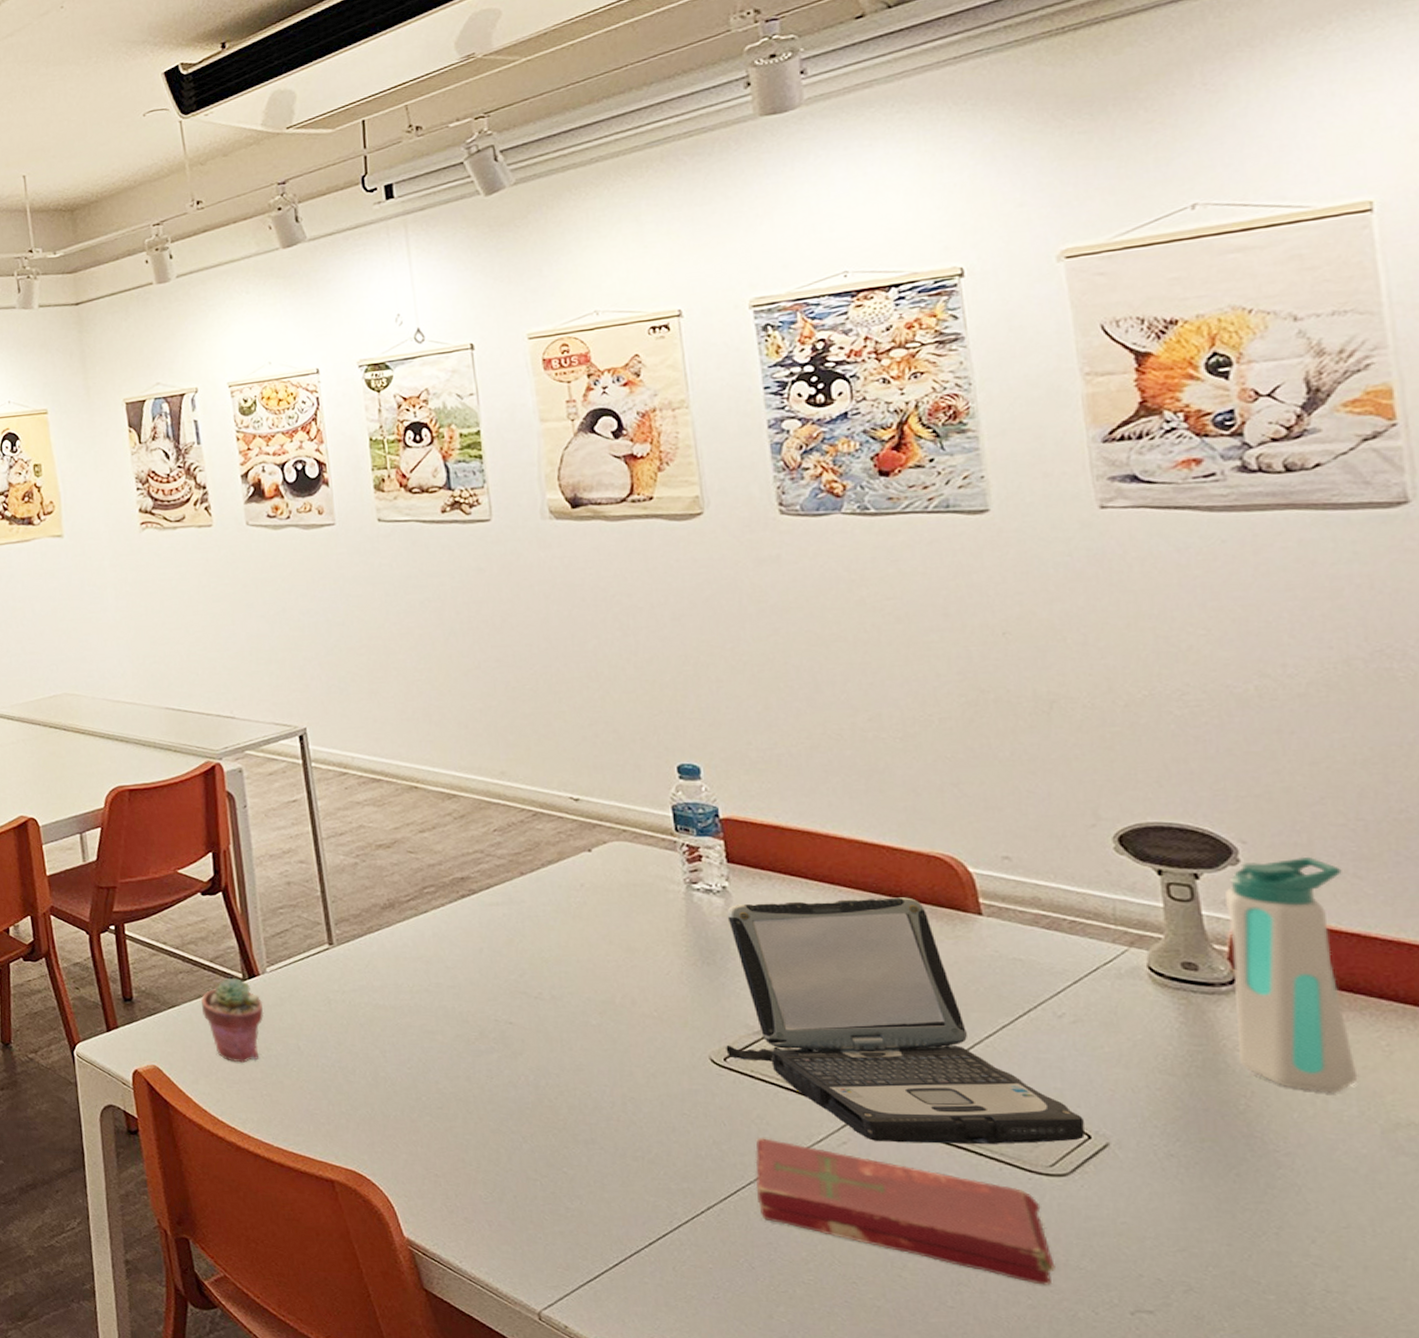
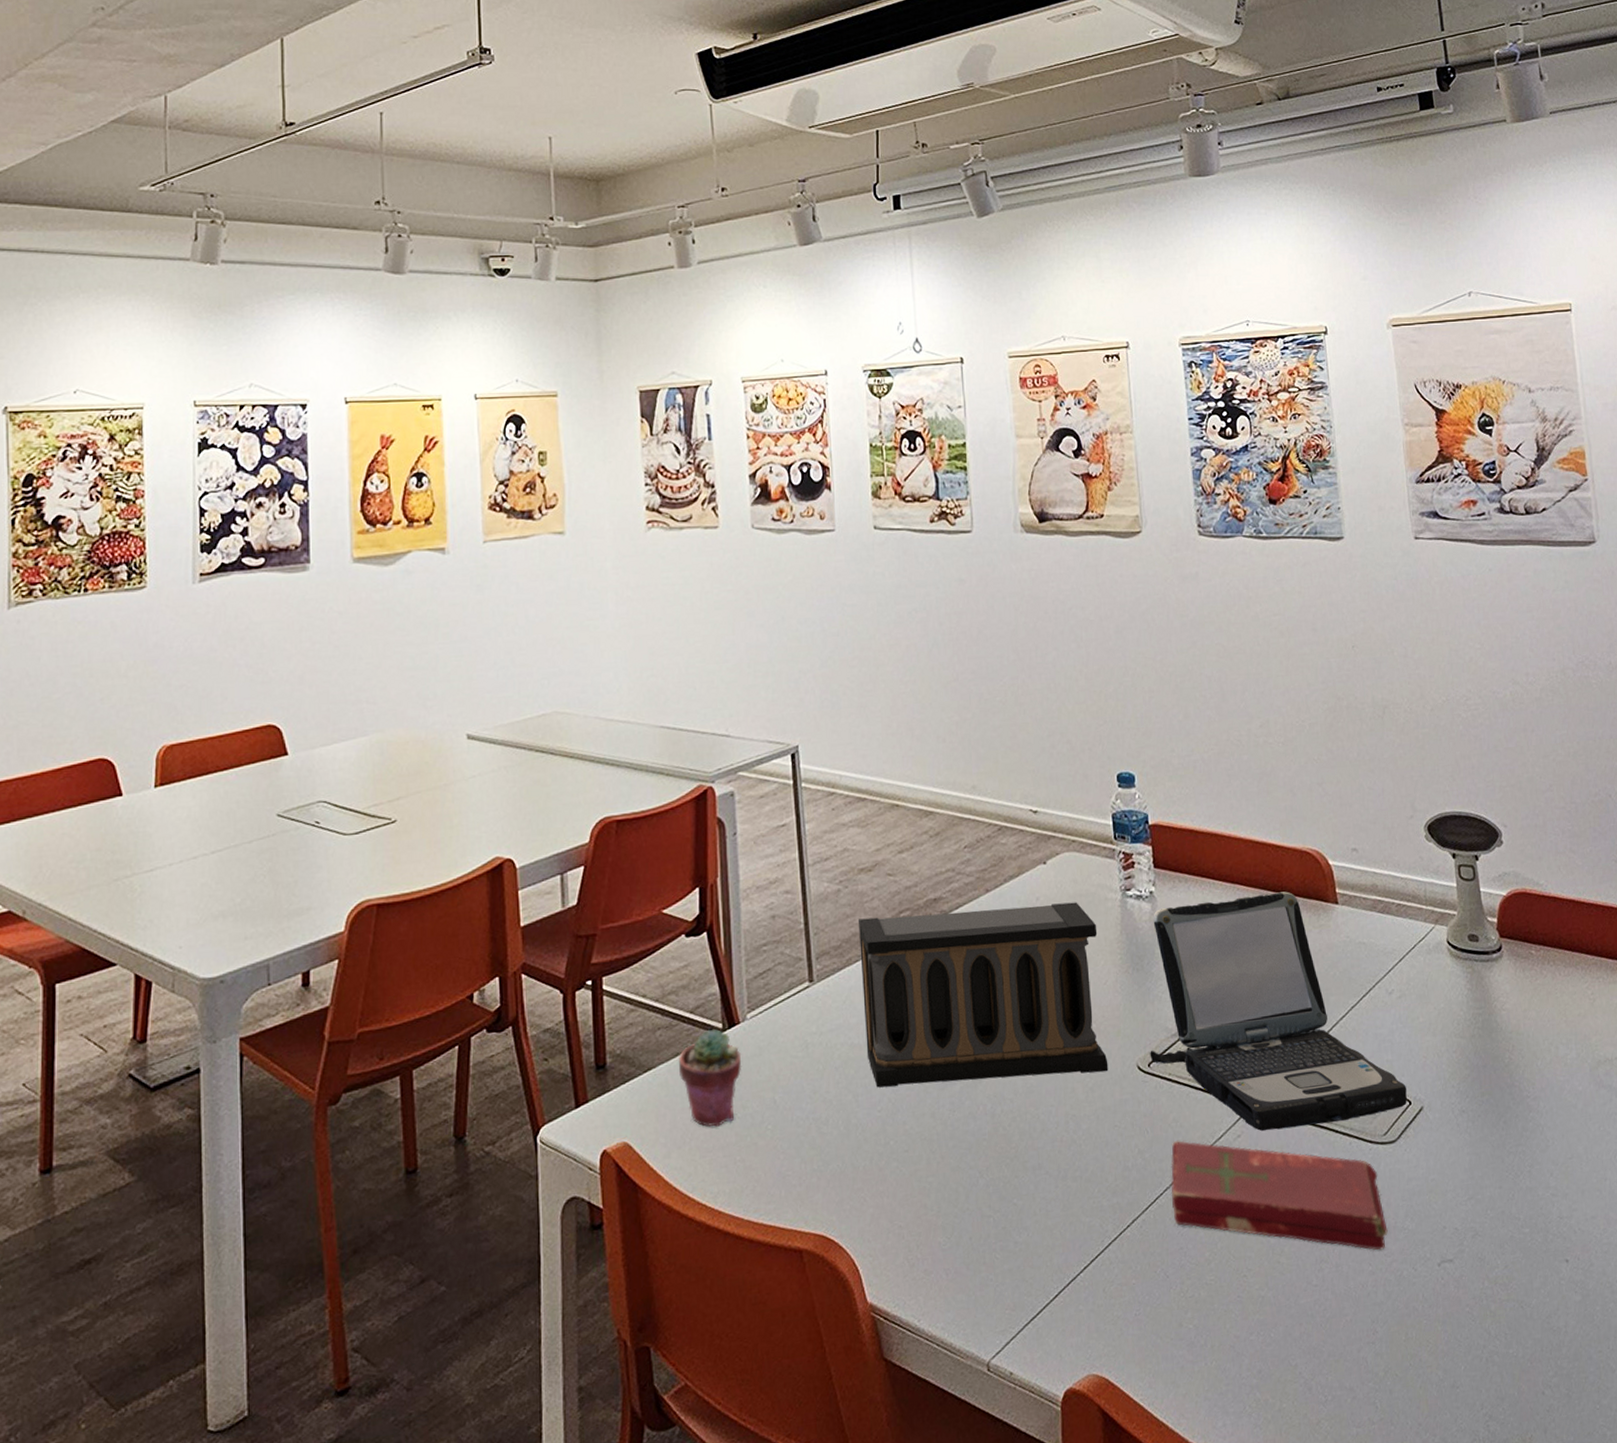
speaker: none [377,891,674,1060] -> present [857,902,1109,1088]
water bottle: present [1224,856,1358,1093] -> none [1494,835,1576,1040]

